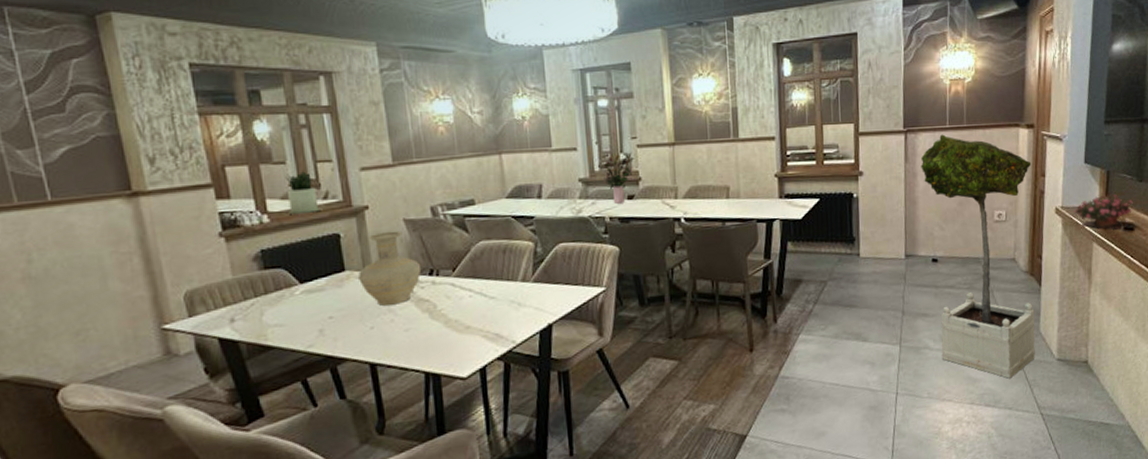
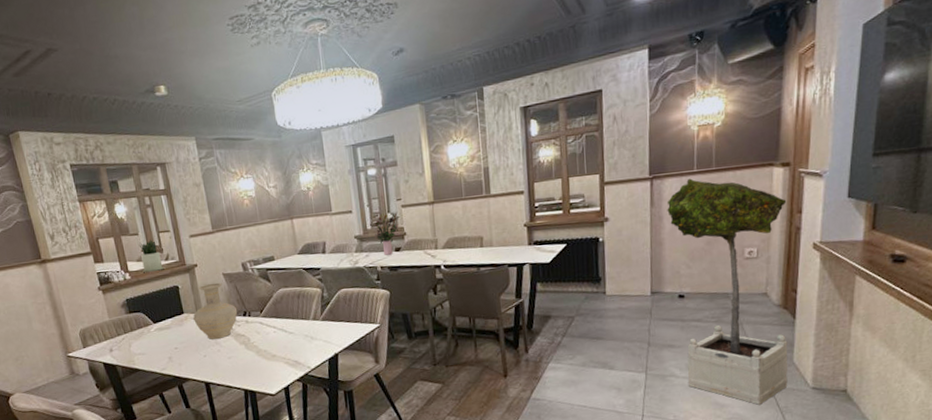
potted flower: present [1074,194,1133,230] -> none [835,227,905,262]

